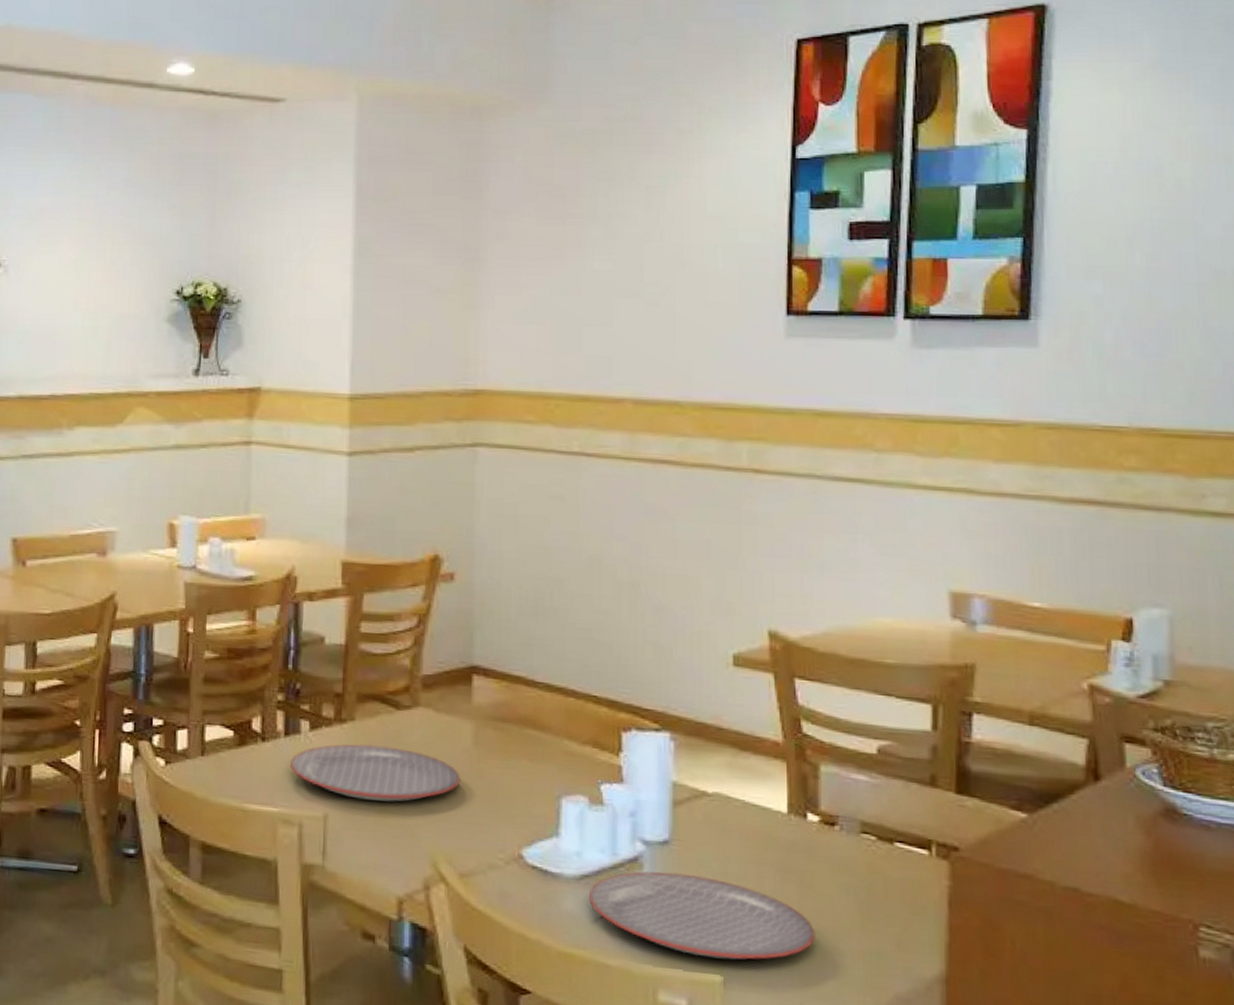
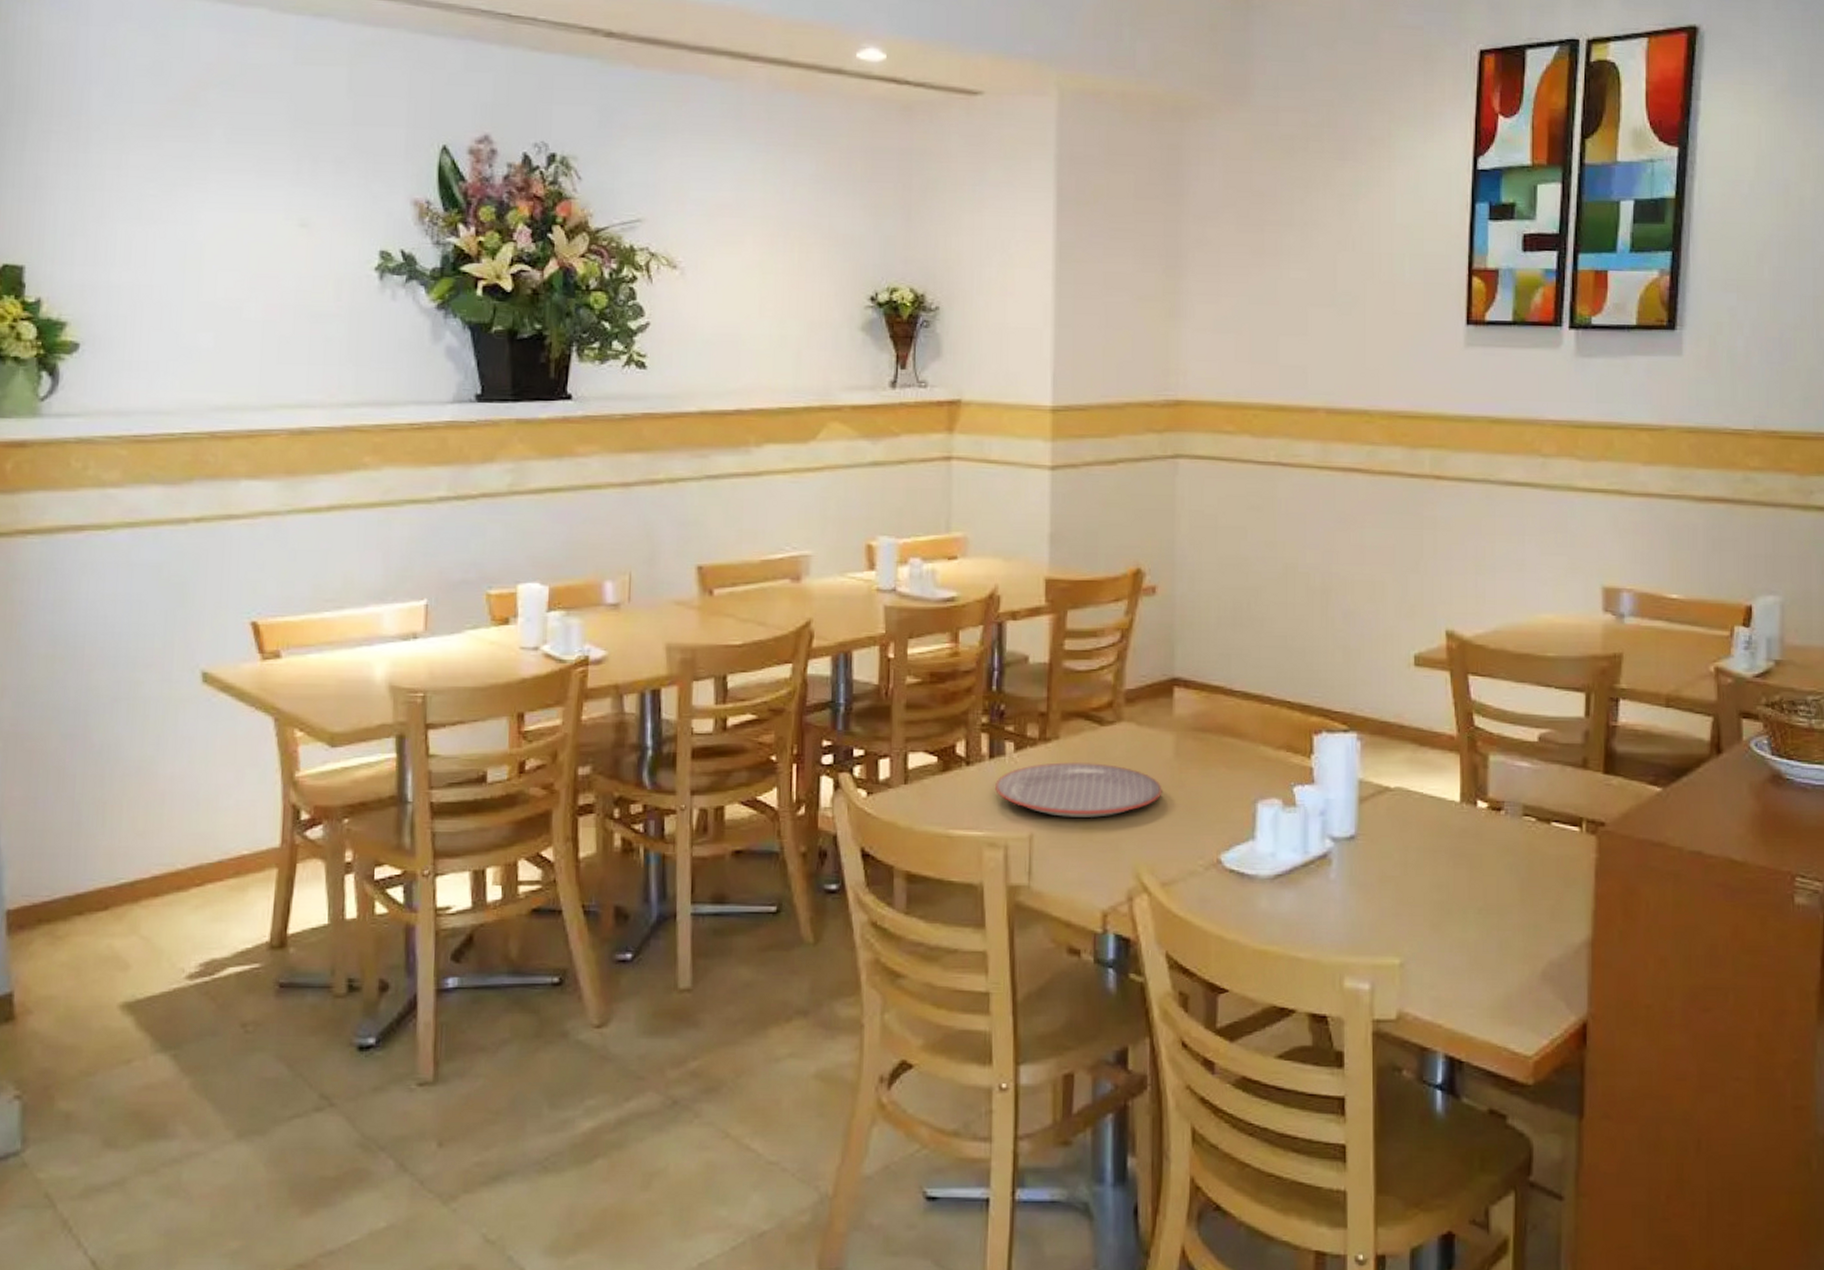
plate: present [590,871,815,960] -> none [1283,866,1482,943]

